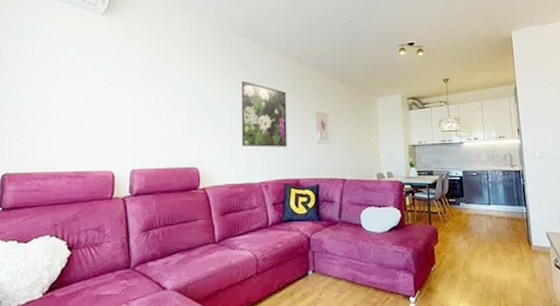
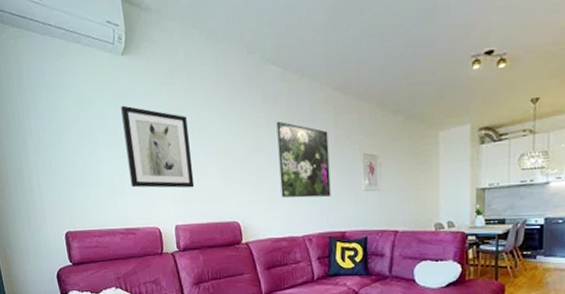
wall art: none [89,56,158,134] -> present [121,105,195,188]

